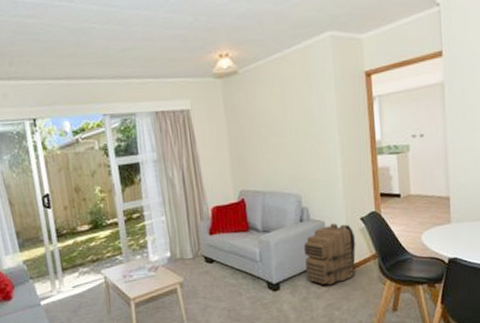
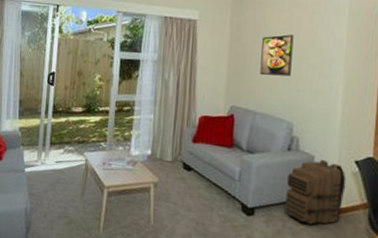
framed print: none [258,108,291,154] -> present [260,34,294,77]

